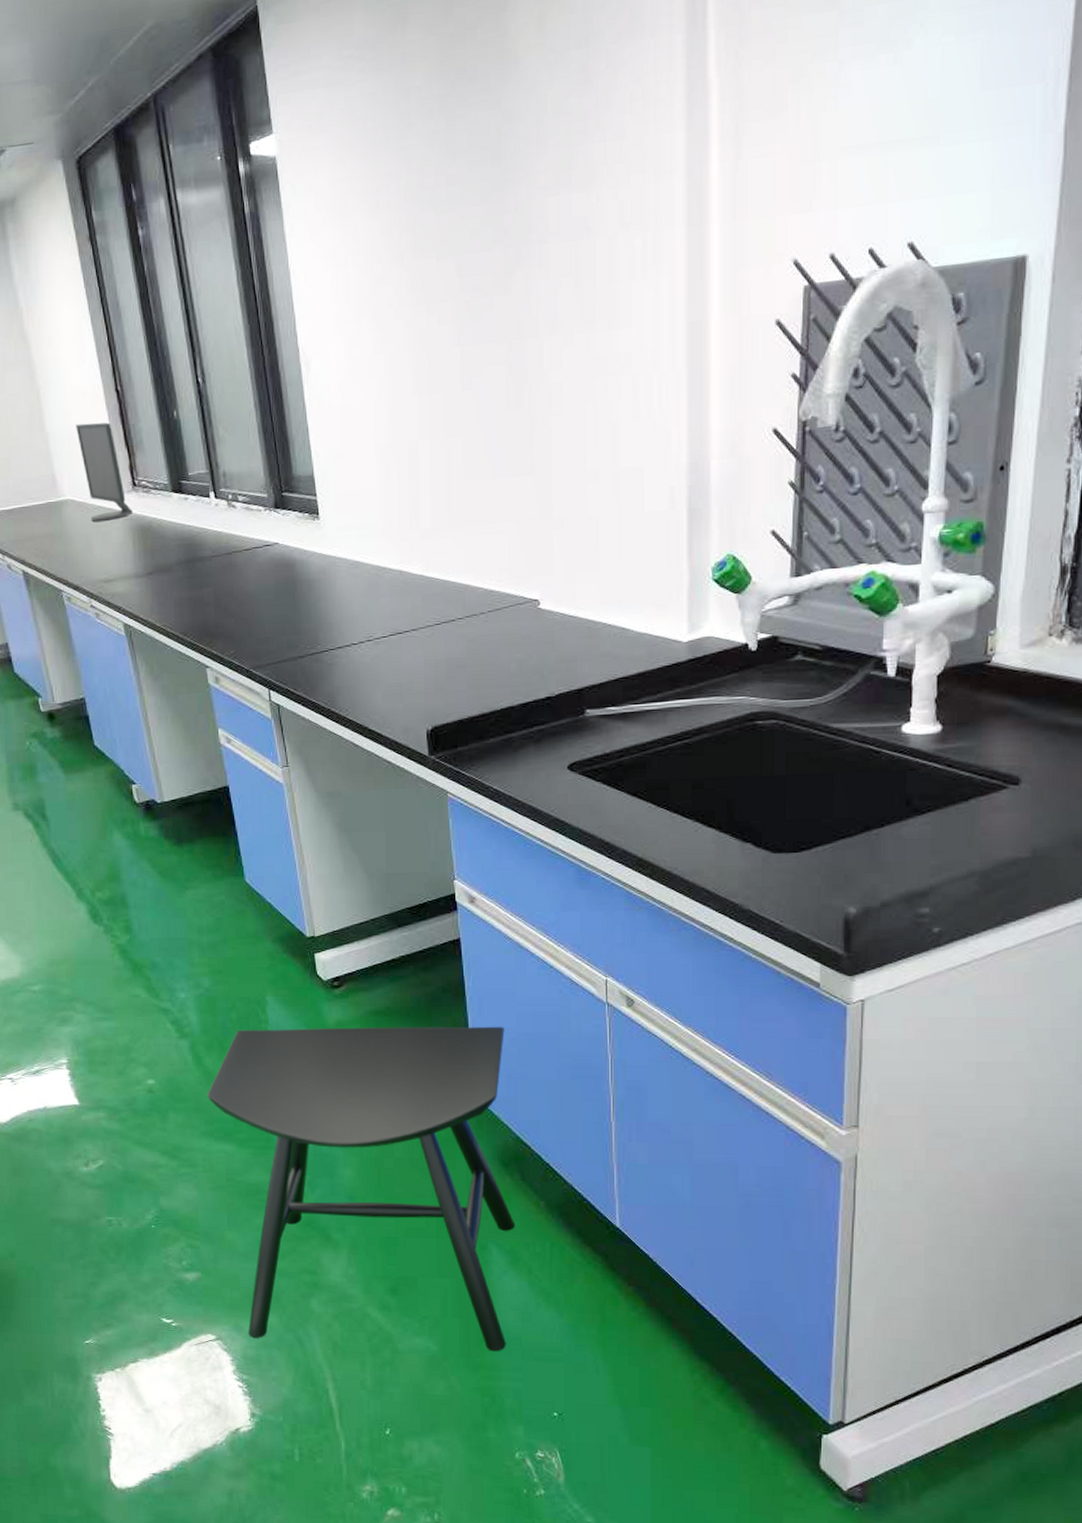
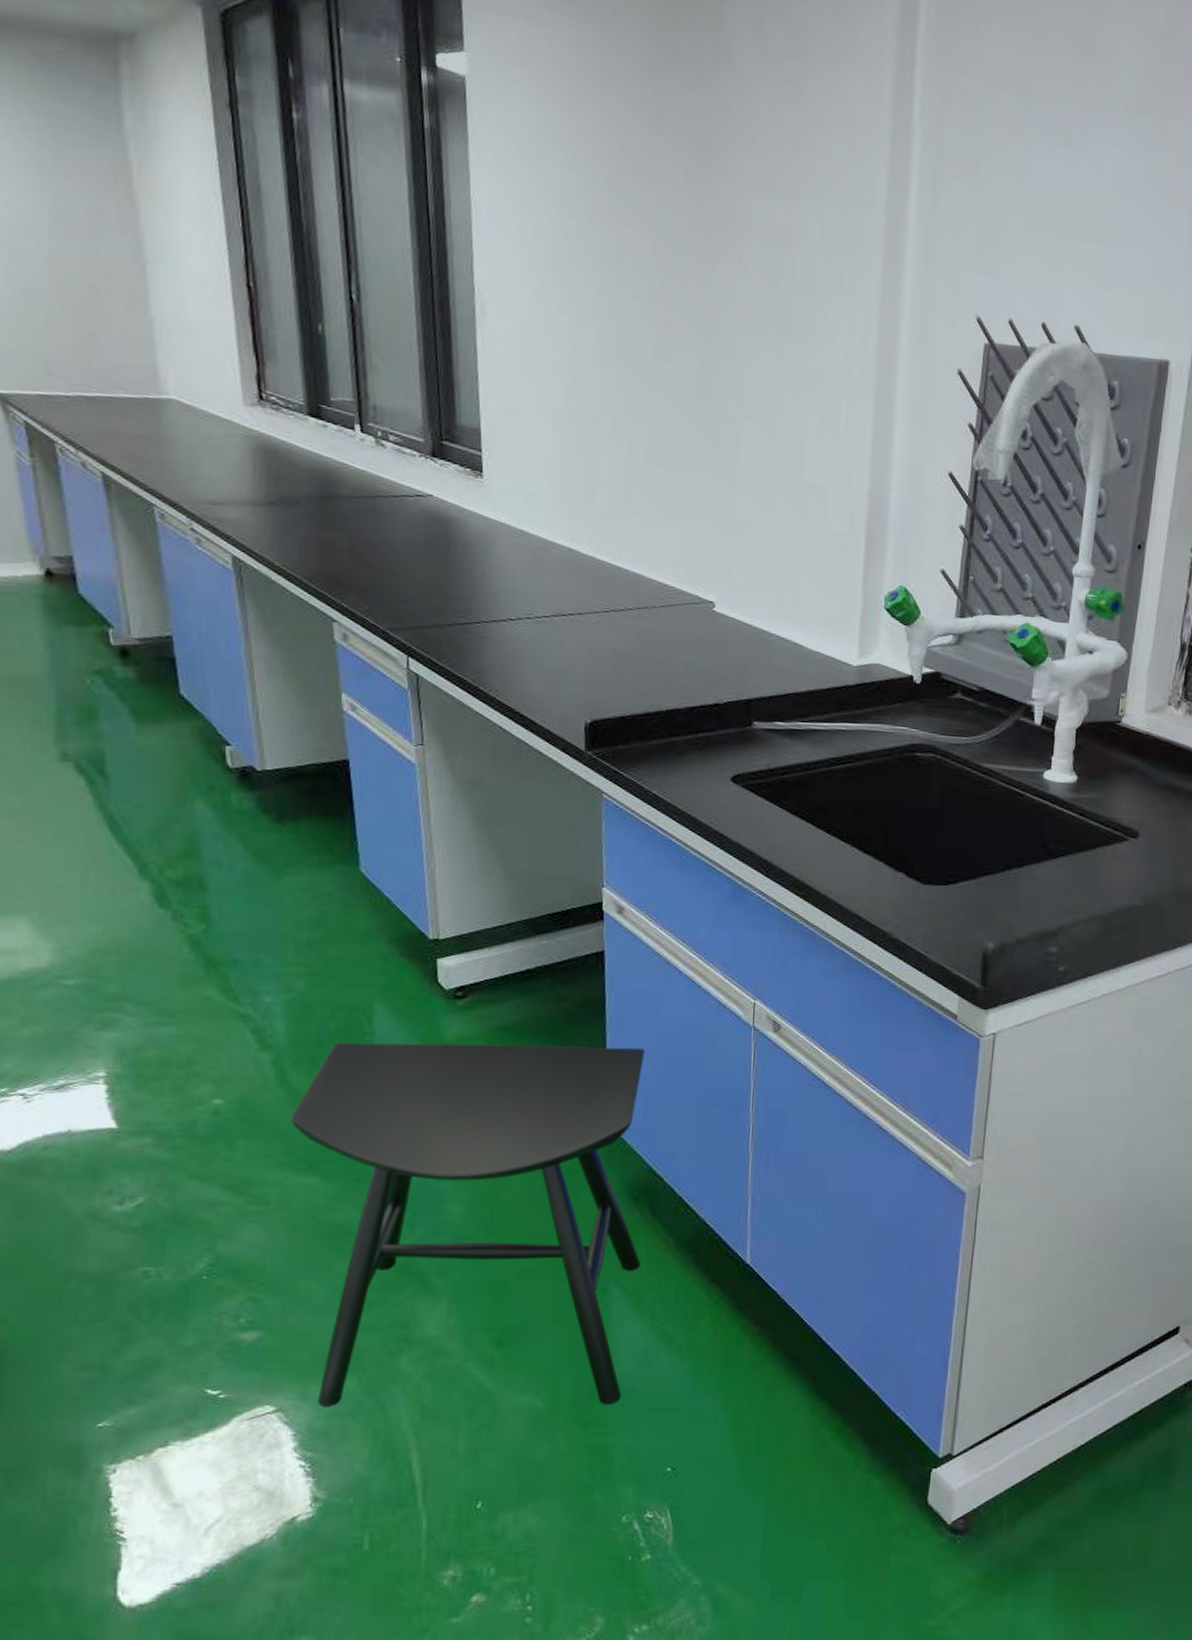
computer monitor: present [76,422,134,522] -> none [190,314,257,434]

